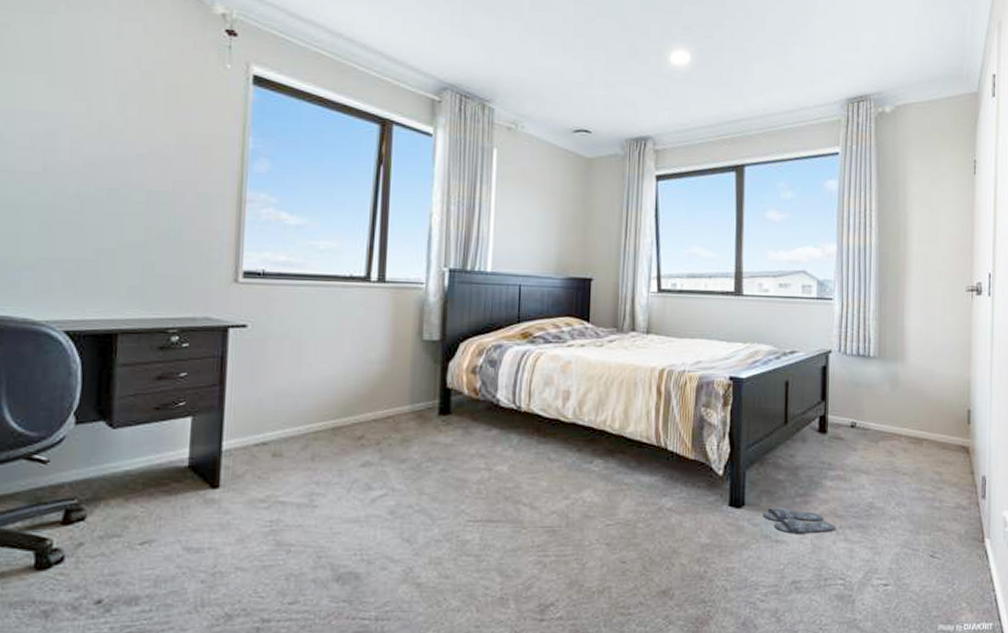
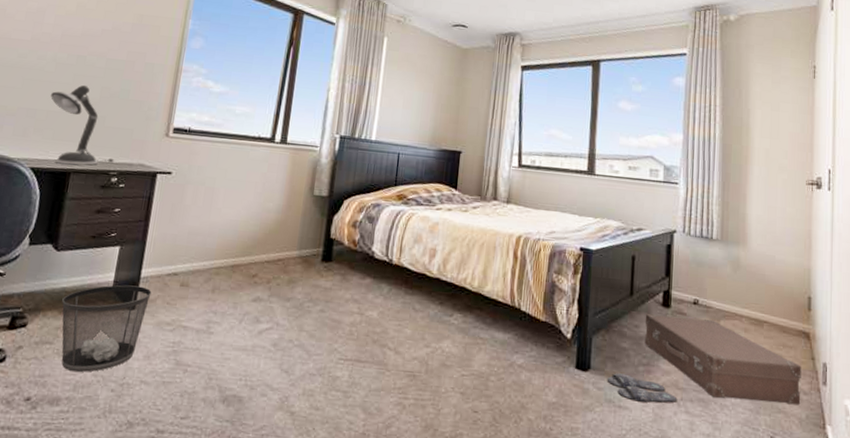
desk lamp: none [79,226,173,325] -> present [51,85,115,166]
waste bin: none [127,461,238,565] -> present [61,284,152,372]
suitcase: none [800,441,961,522] -> present [645,314,802,405]

